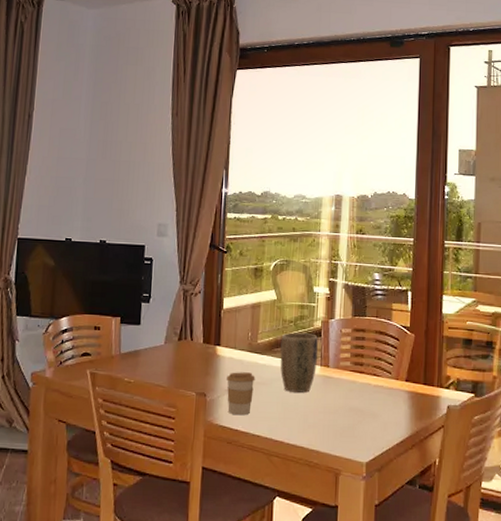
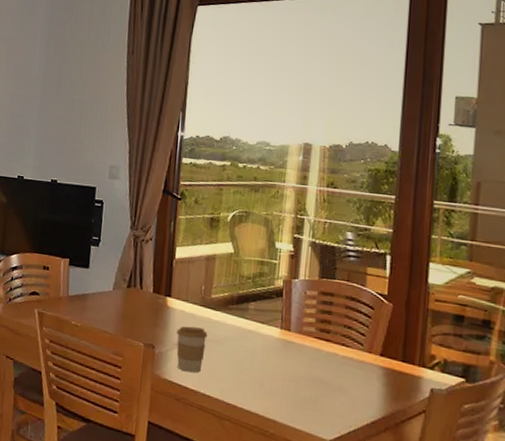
plant pot: present [280,332,318,393] -> none [235,289,279,356]

